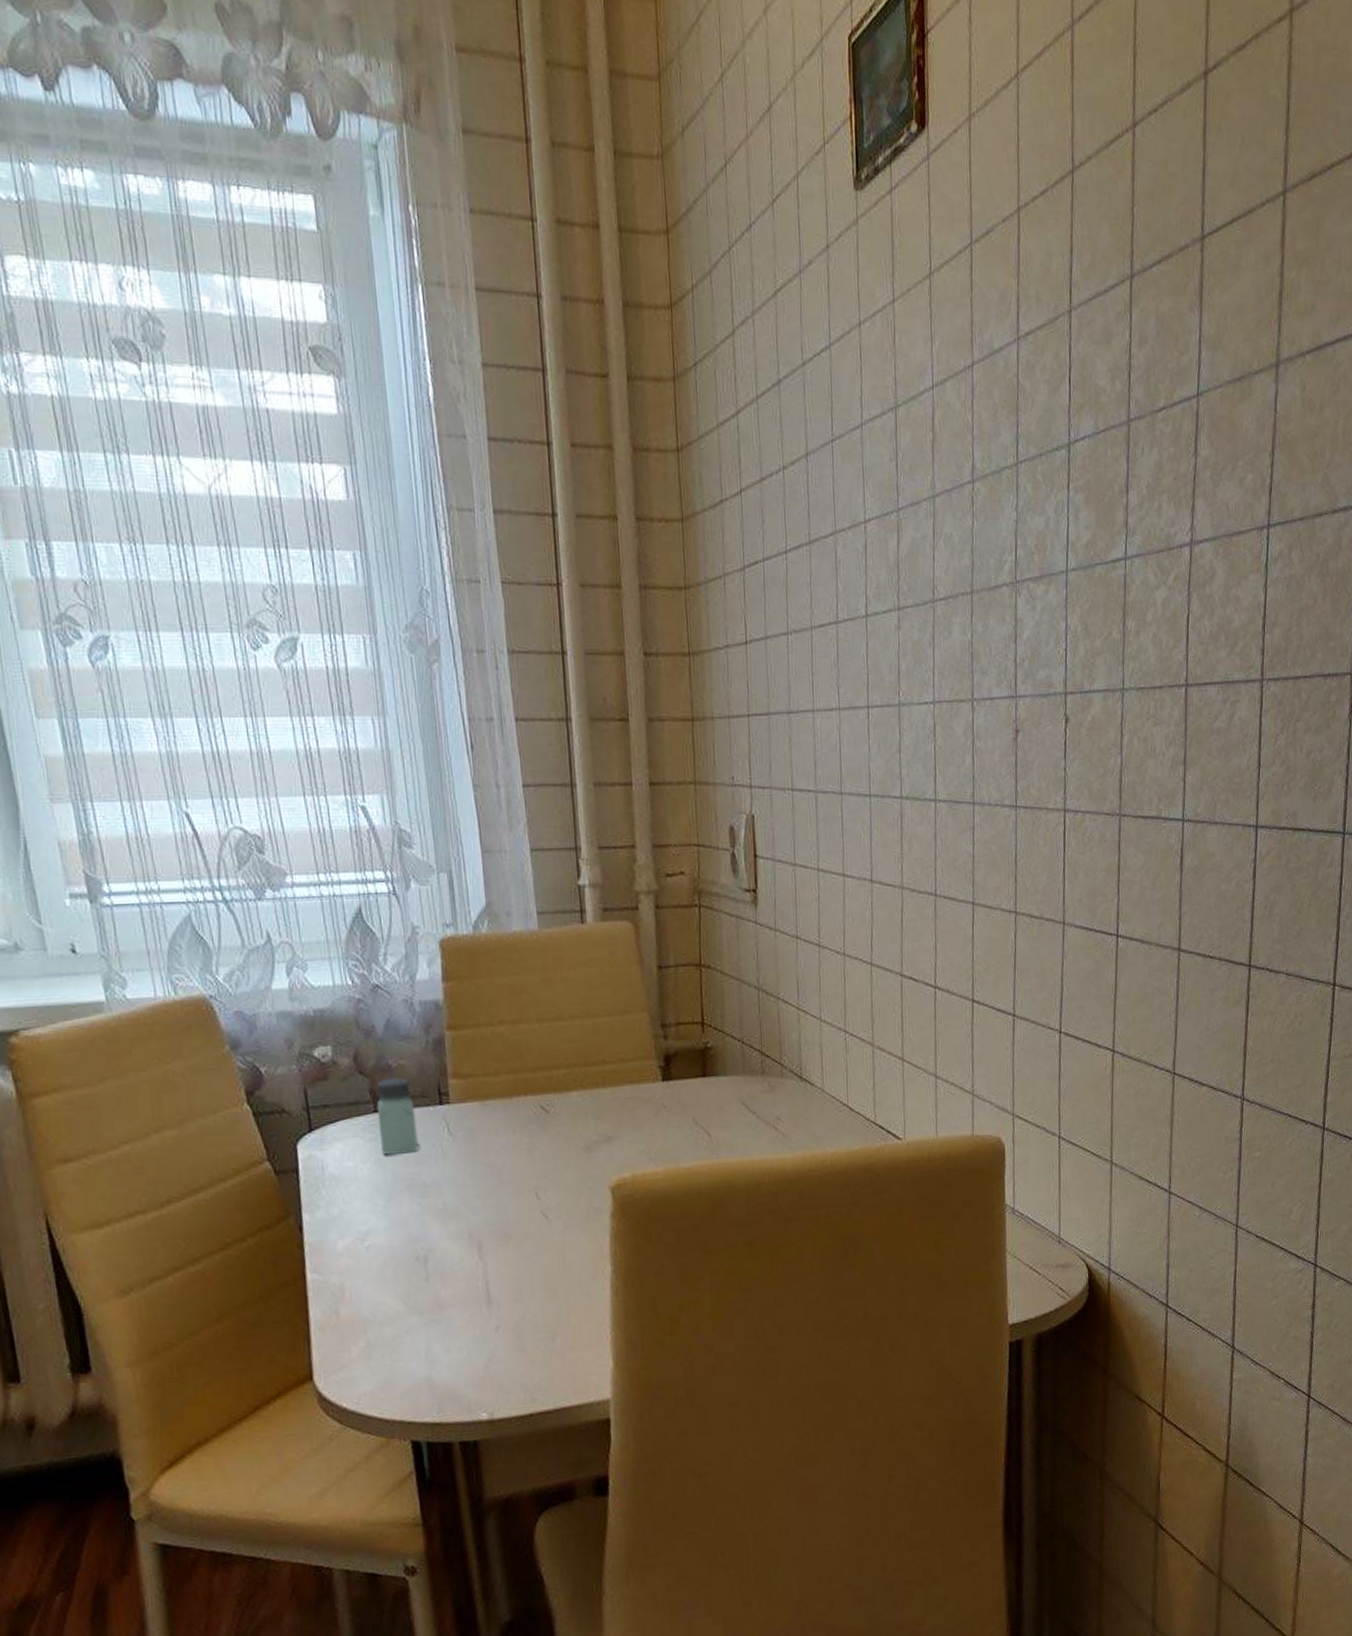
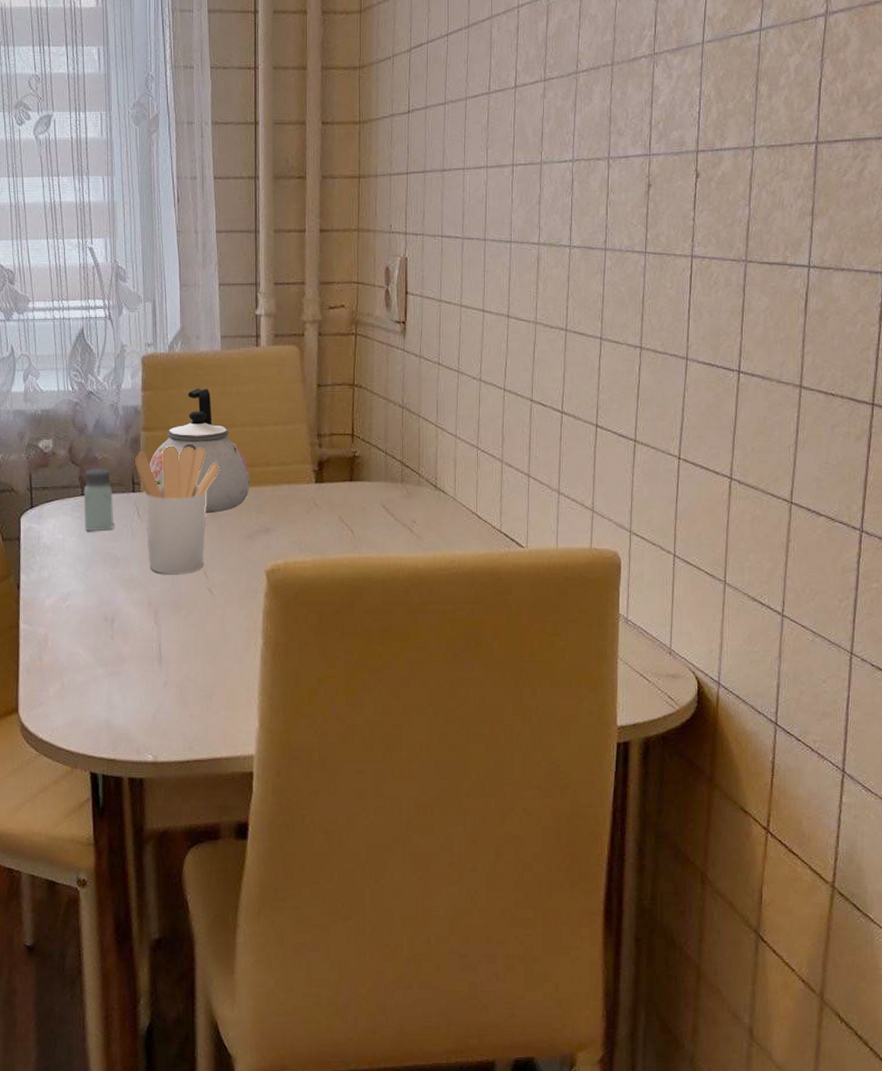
utensil holder: none [440,1046,547,1200] -> present [135,446,220,575]
kettle: none [458,975,585,1125] -> present [149,388,251,514]

